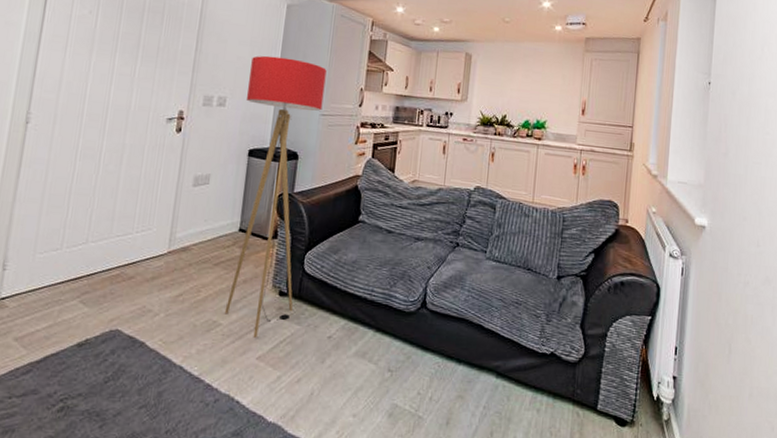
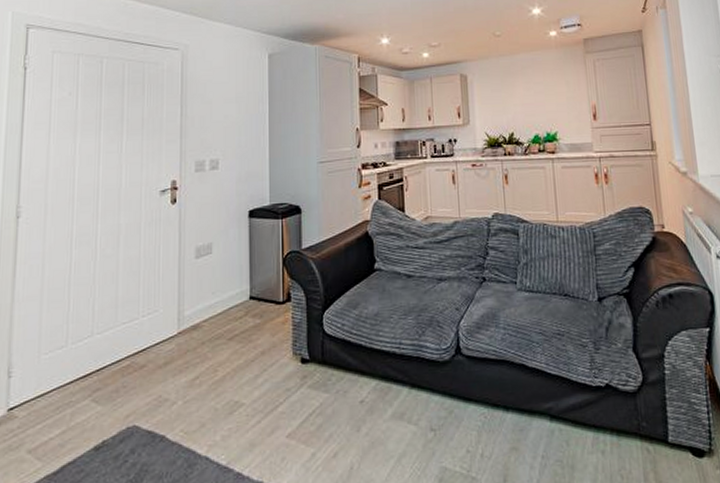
floor lamp: present [224,55,327,338] -> none [240,108,319,414]

